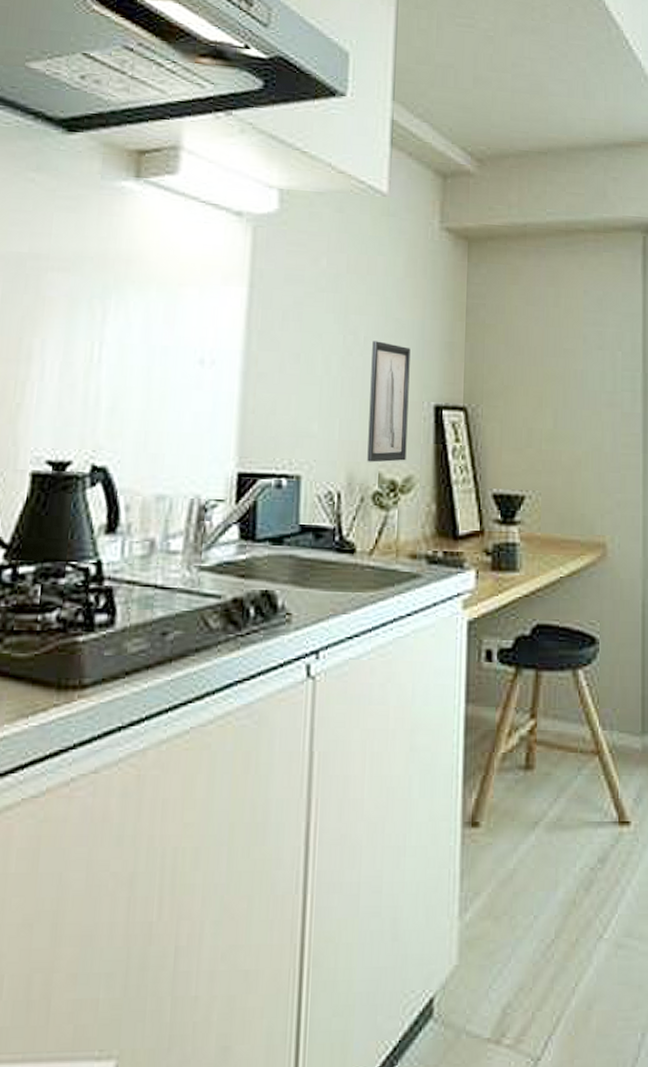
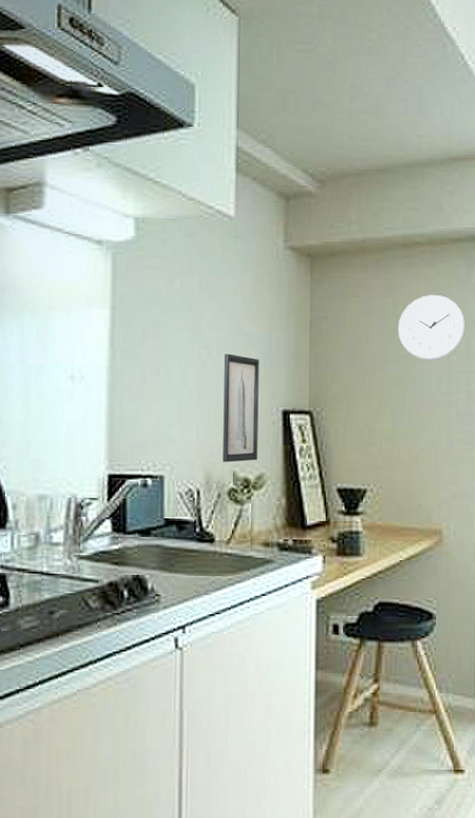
wall clock: none [559,285,631,356] -> present [397,295,466,361]

